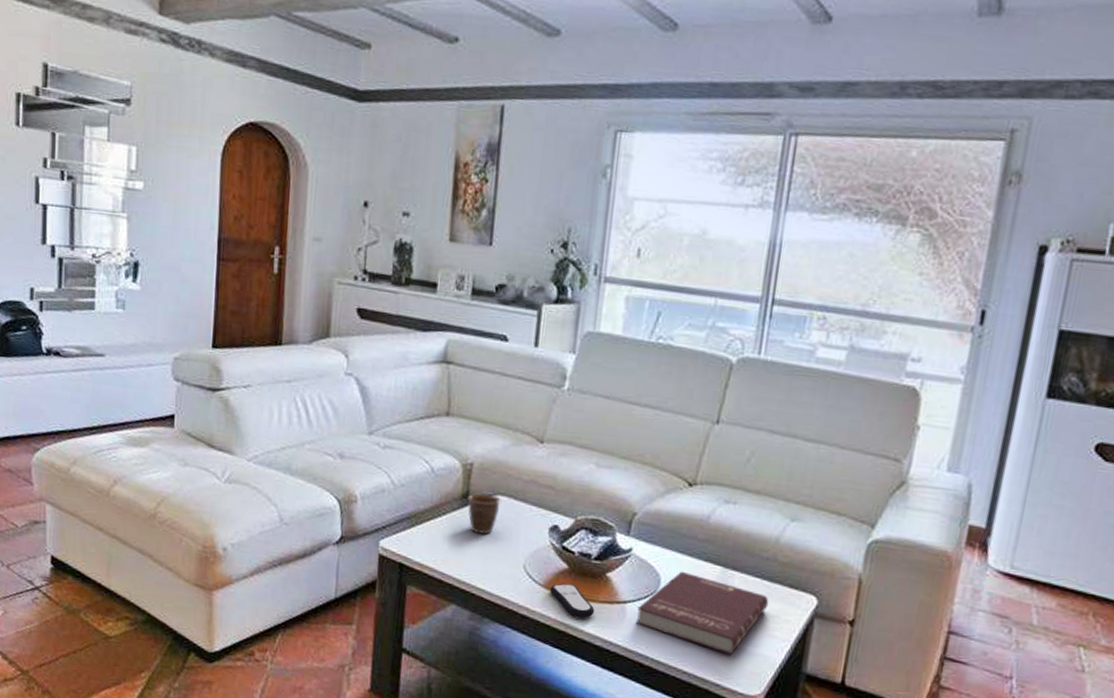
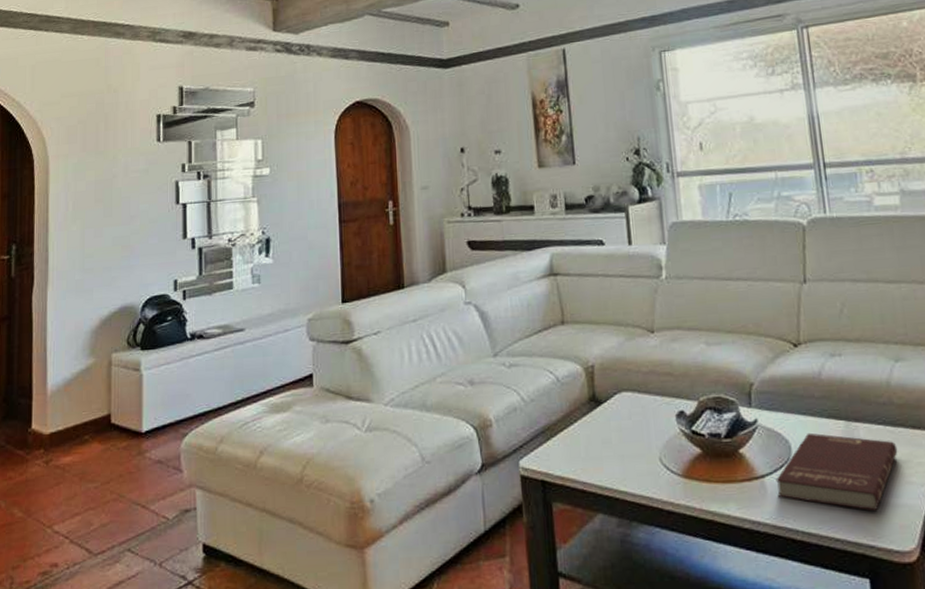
mug: present [467,493,502,535] -> none [594,391,627,435]
remote control: present [549,583,595,619] -> none [688,468,737,503]

